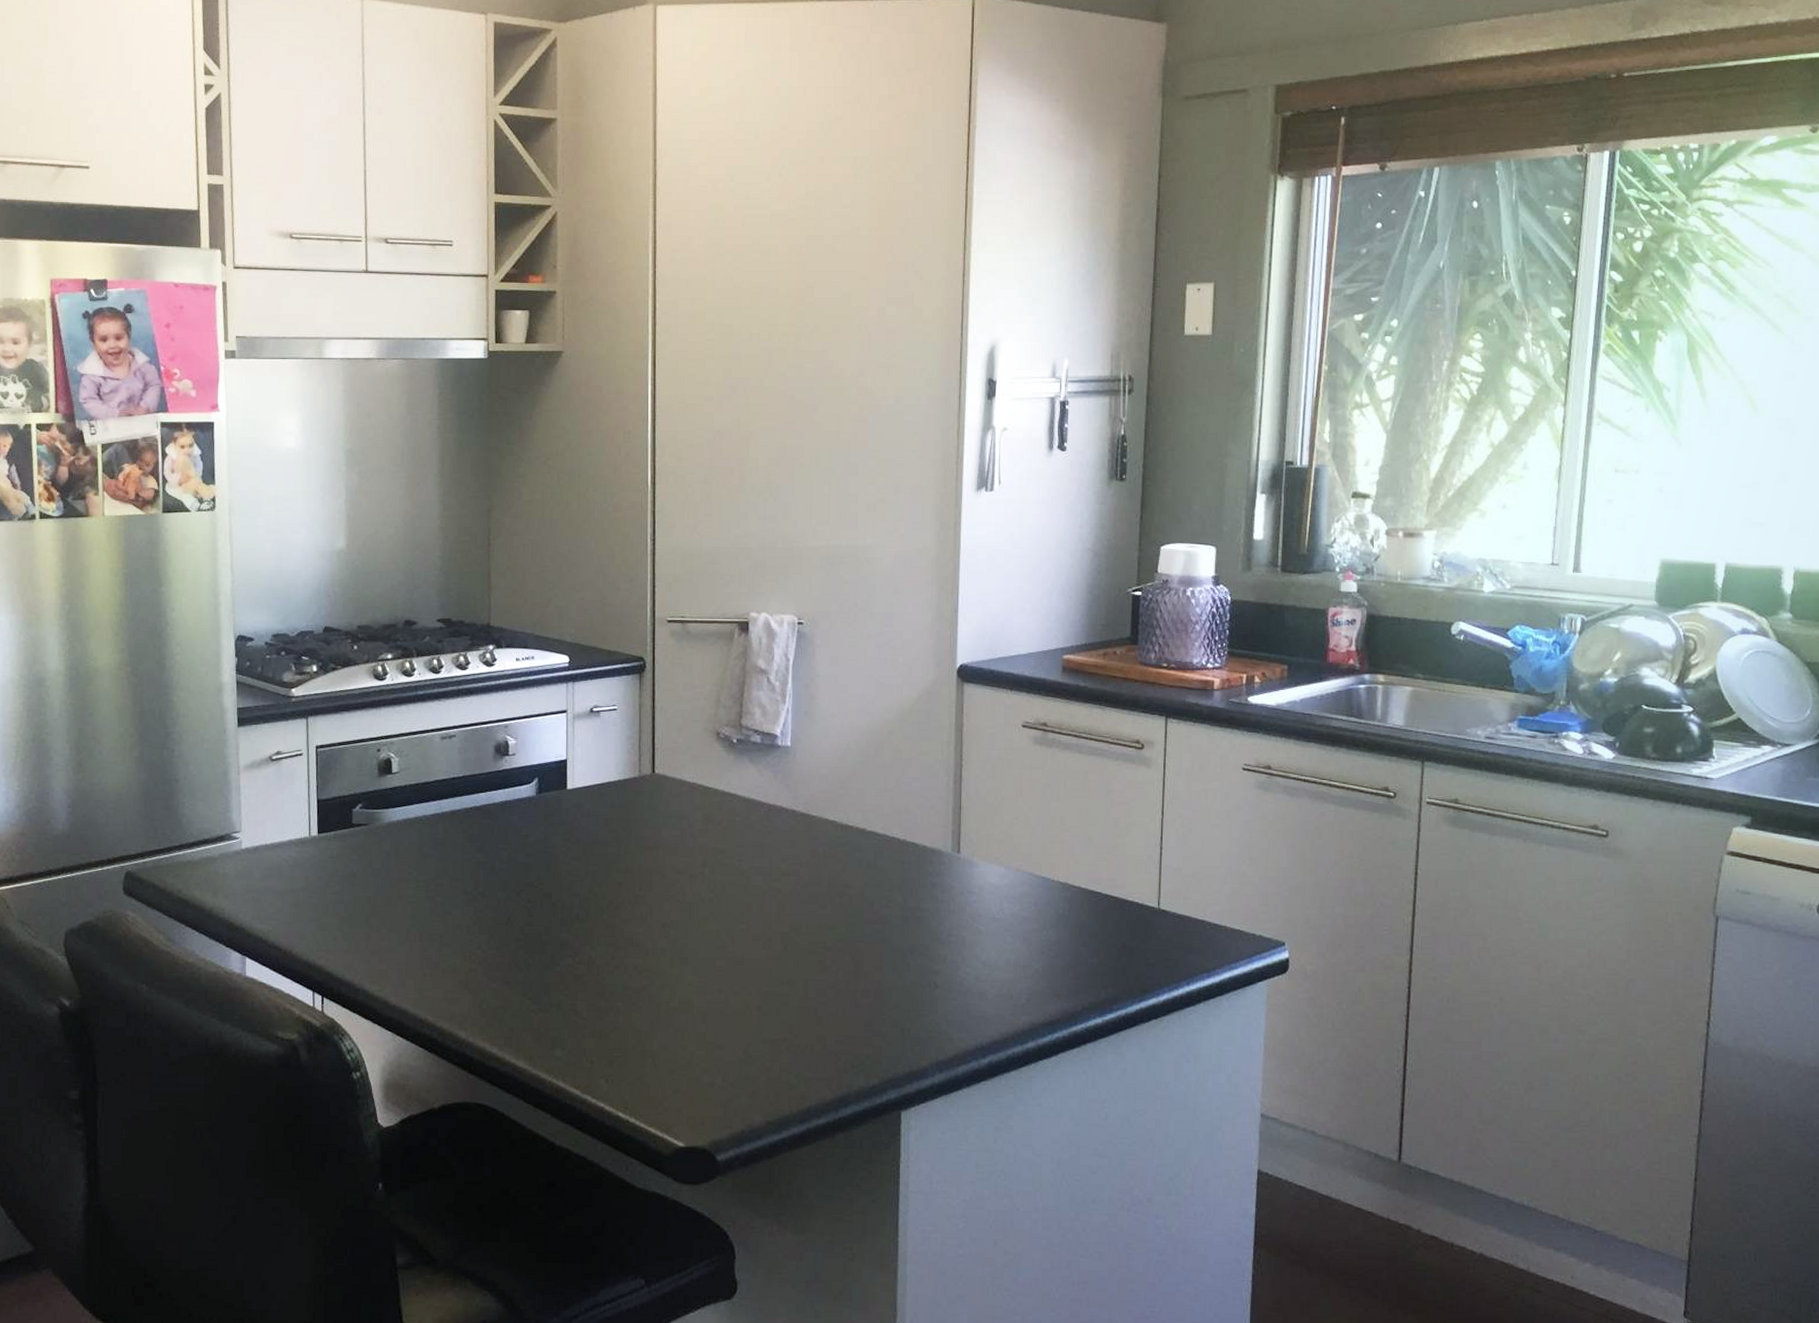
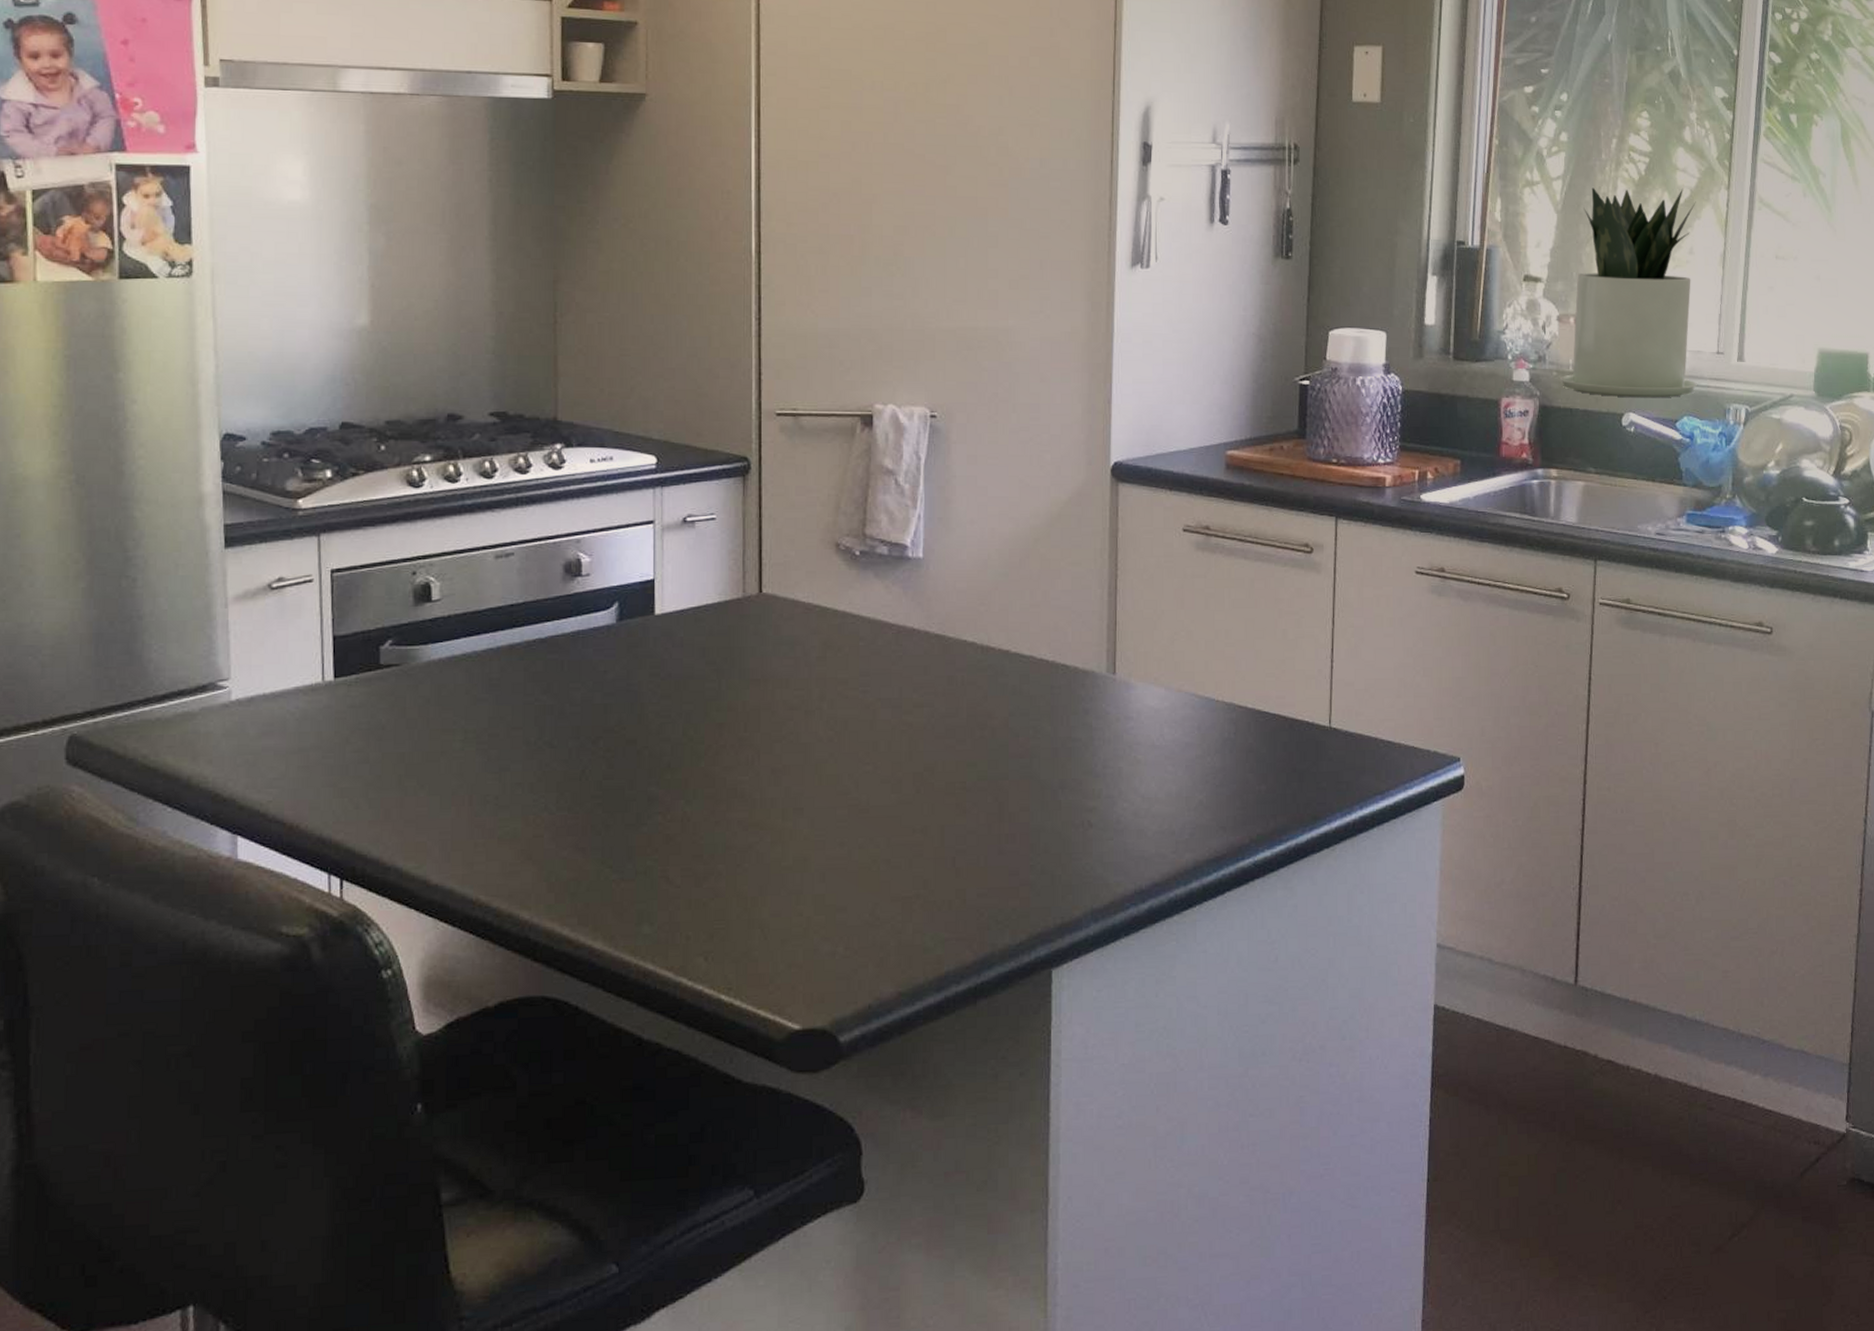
planter: none [1387,406,1531,608] -> present [1559,187,1698,398]

